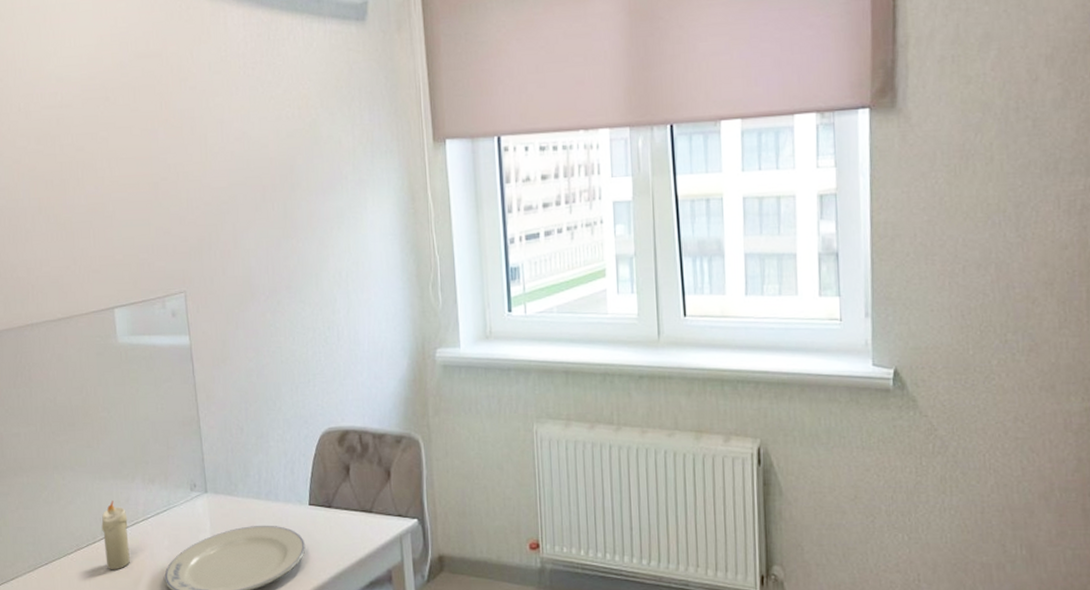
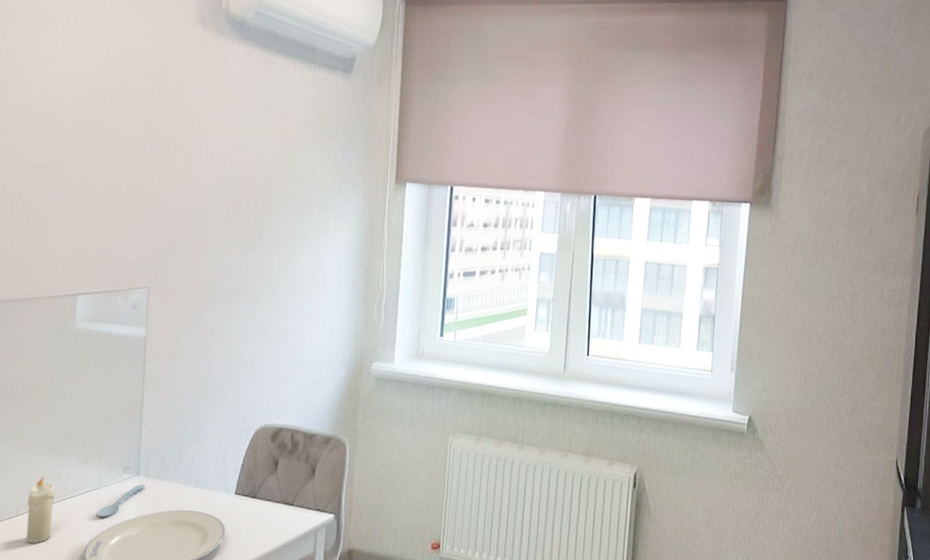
spoon: none [171,501,216,539] -> present [96,484,145,517]

